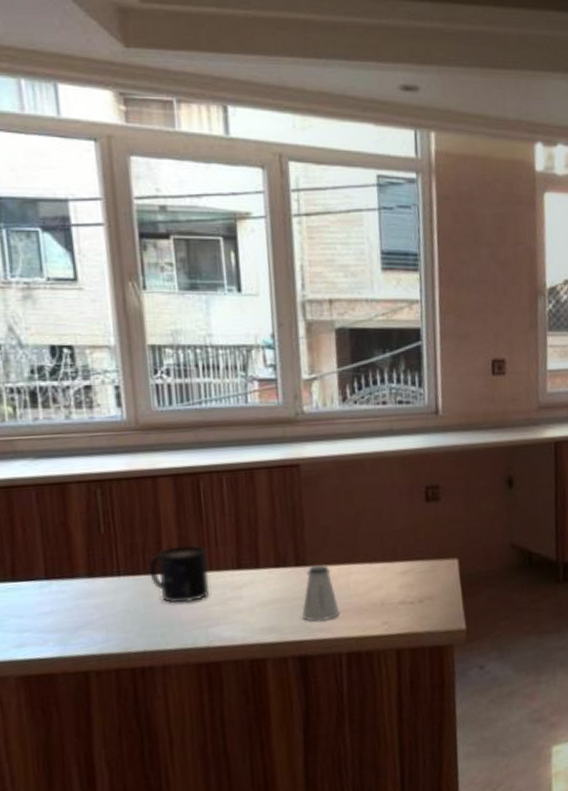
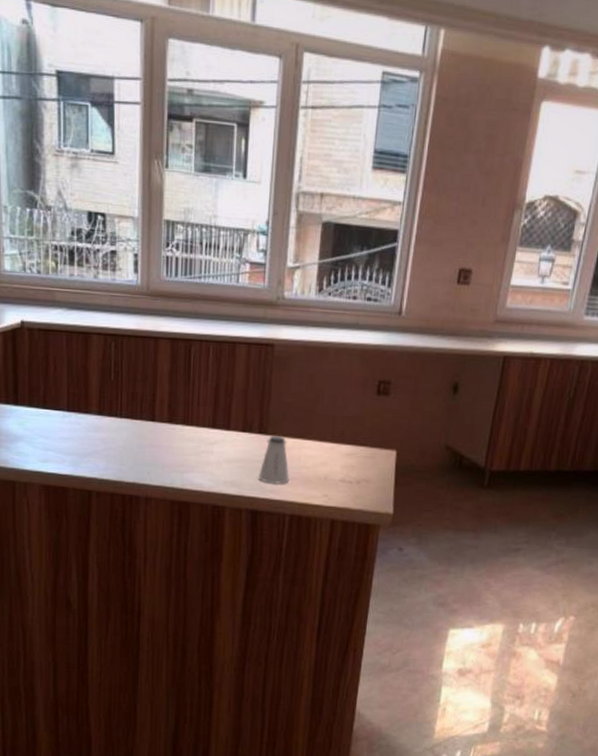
mug: present [149,544,210,604] -> none [144,400,190,449]

